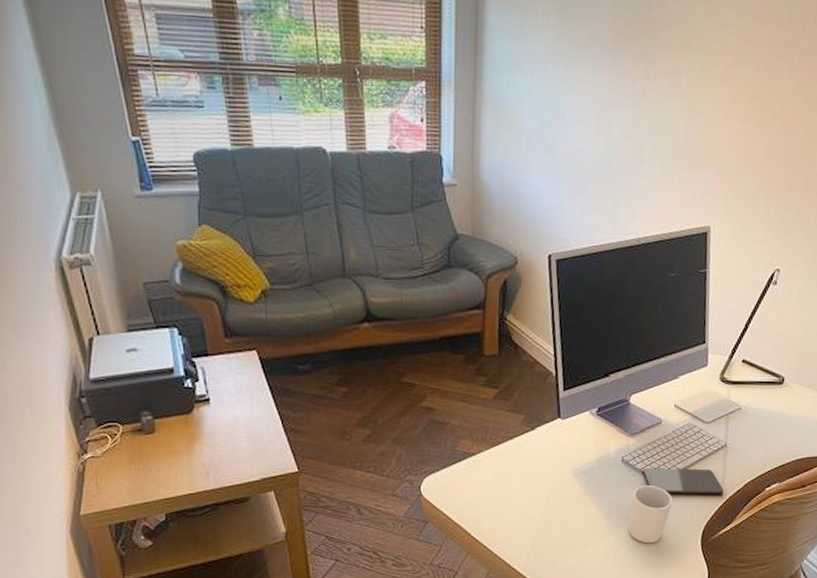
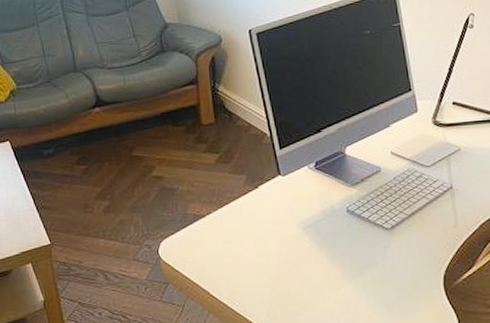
mug: present [629,485,673,544] -> none [363,233,407,293]
phone: present [643,467,724,495] -> none [370,213,459,242]

